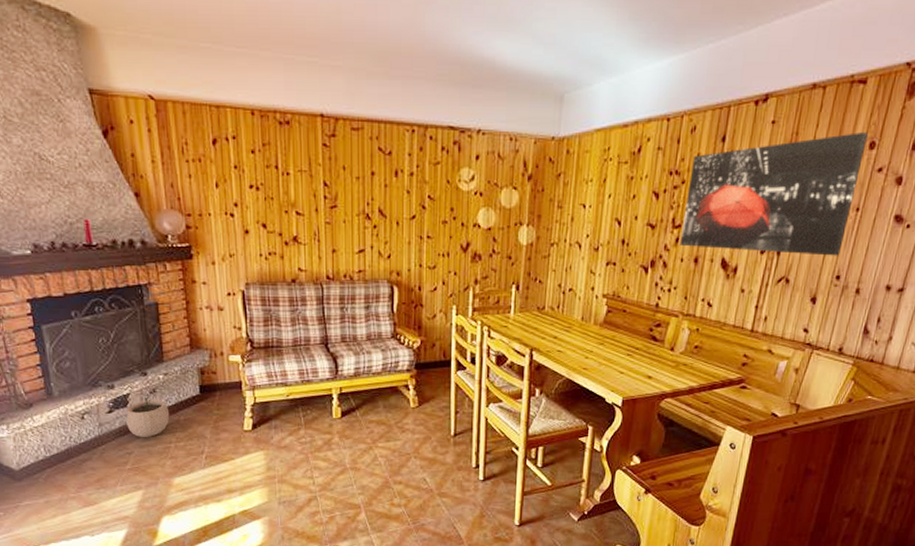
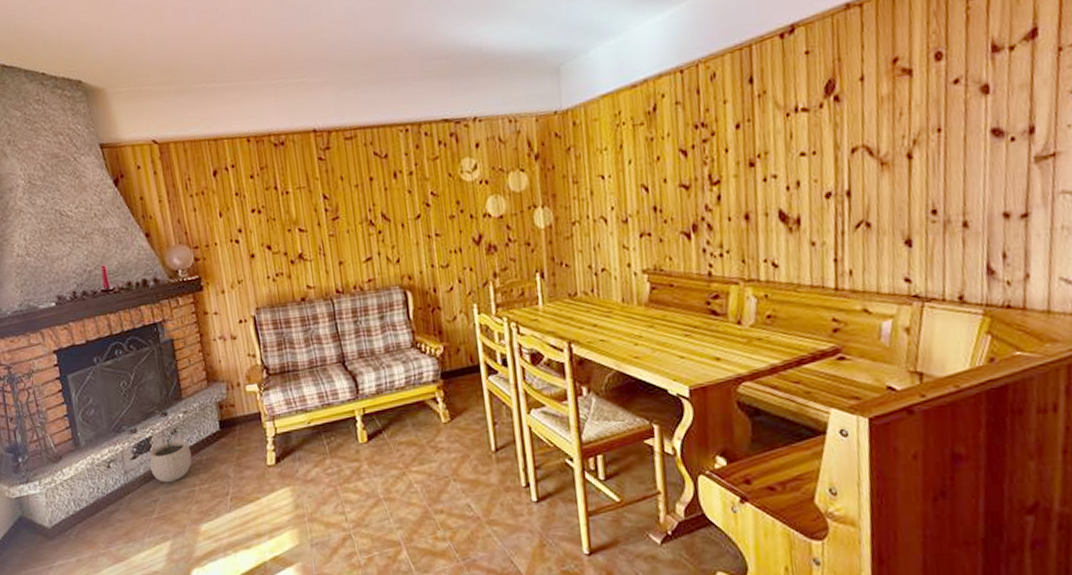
wall art: present [680,131,868,256] -> none [719,43,931,204]

